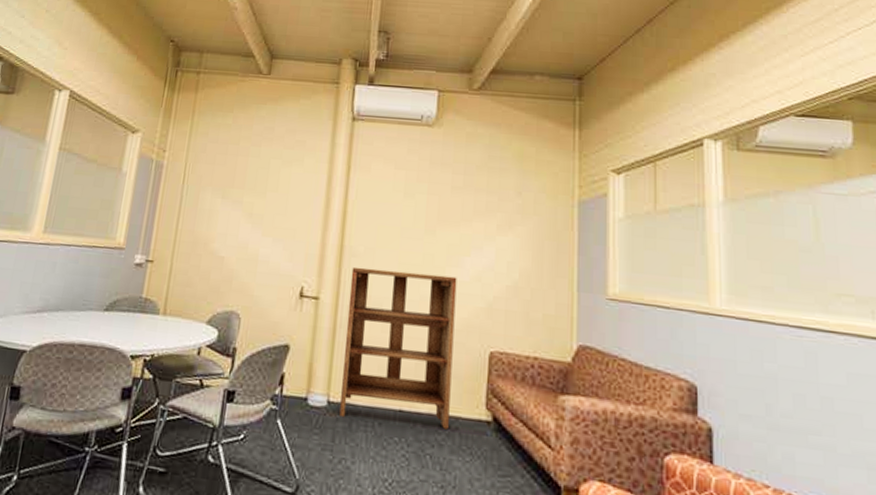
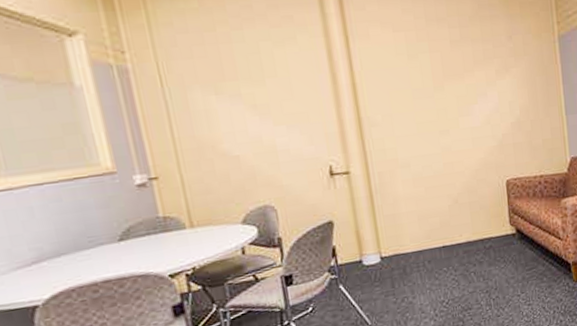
bookshelf: present [339,266,457,430] -> none [374,124,484,267]

